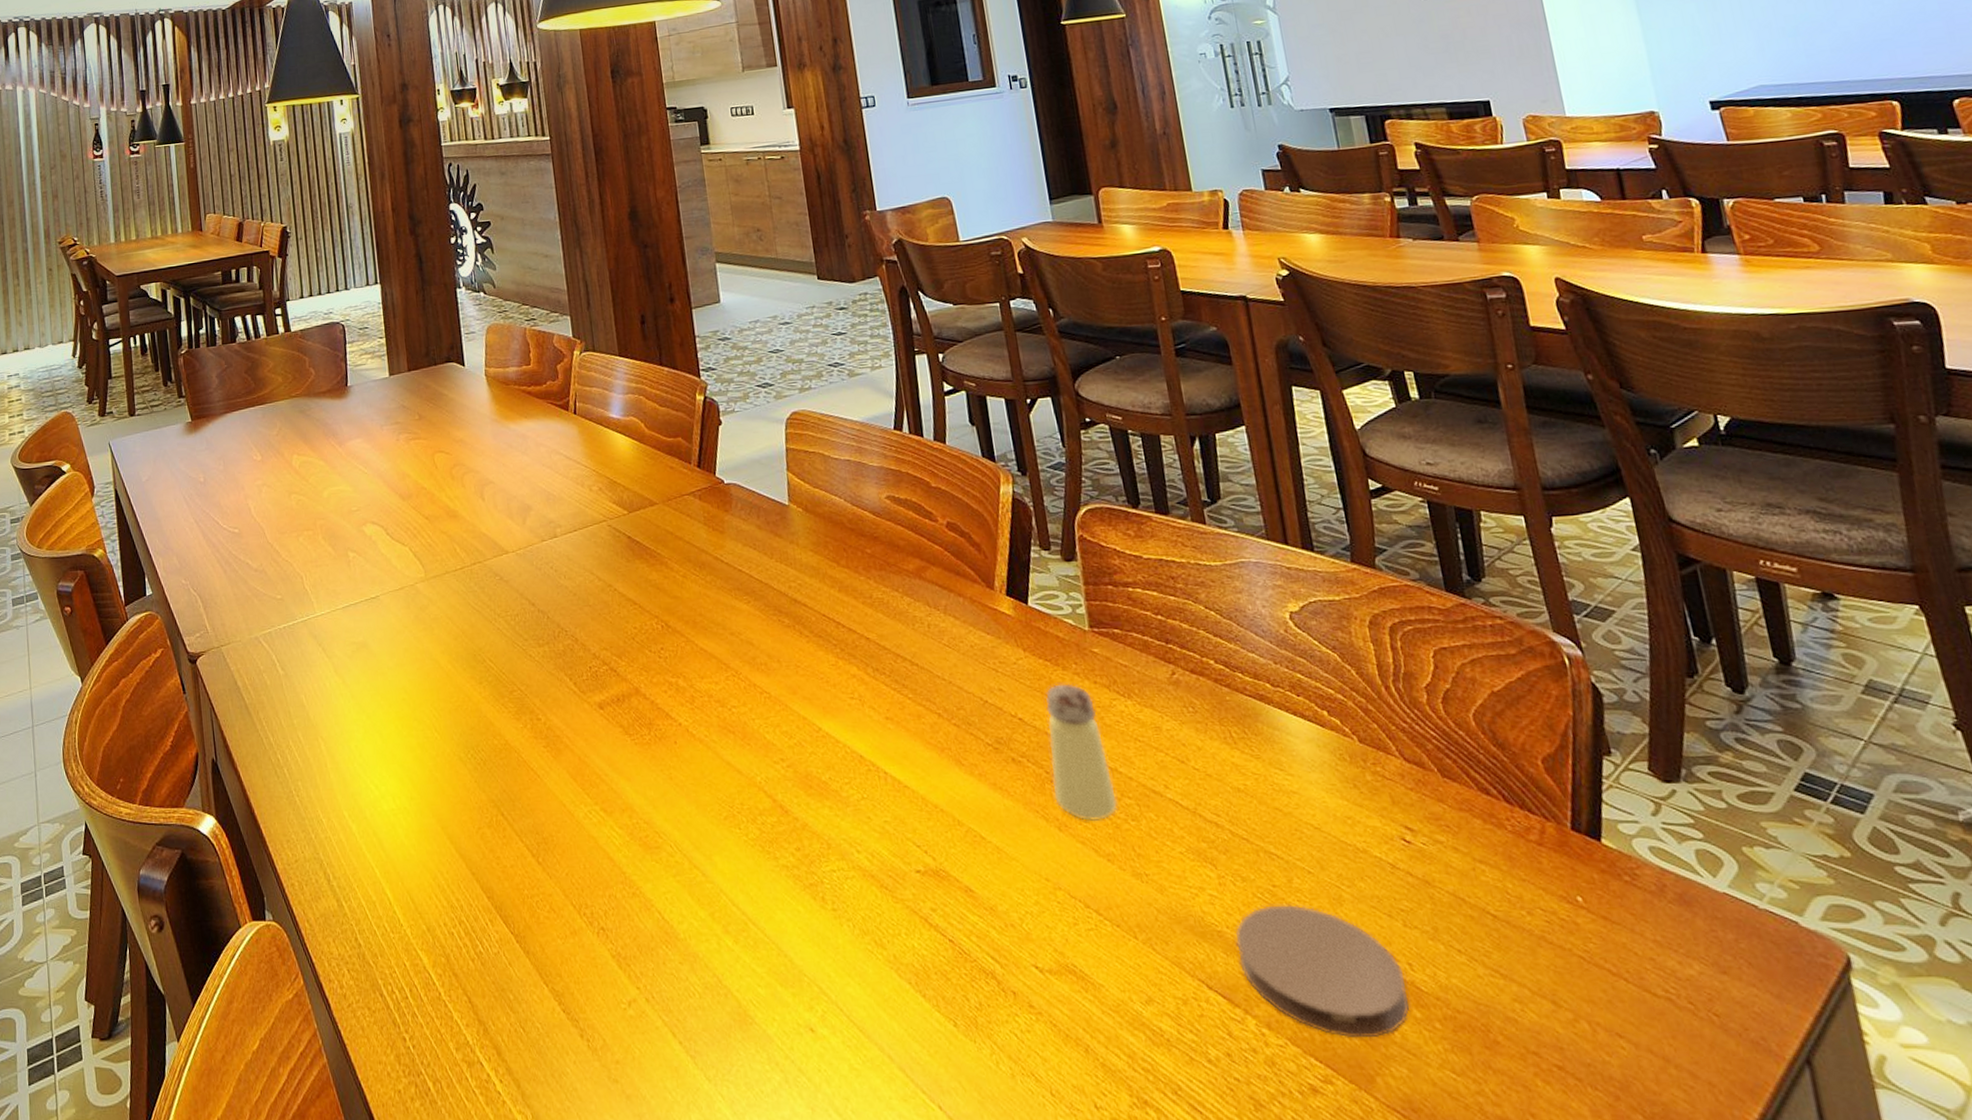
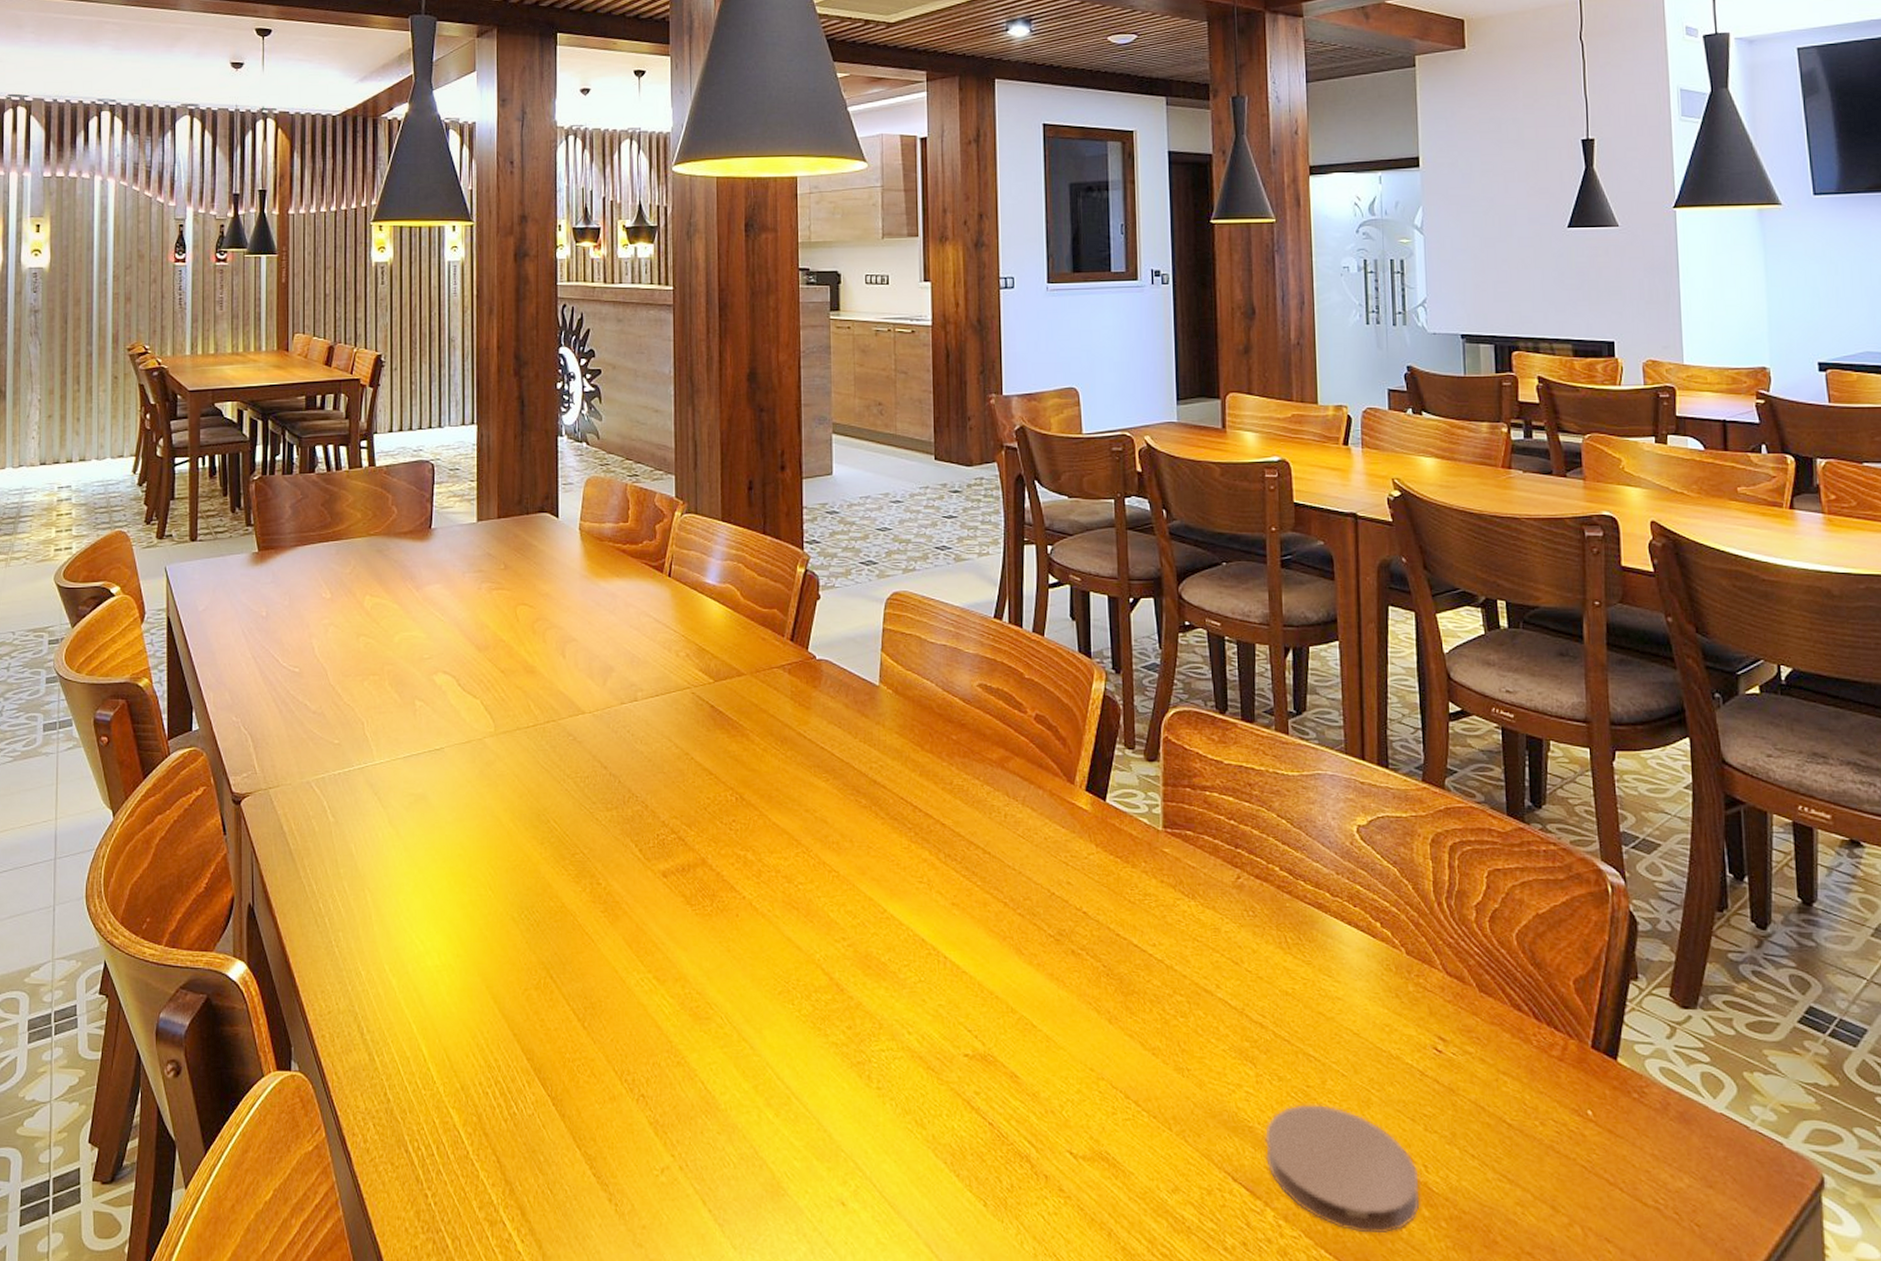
saltshaker: present [1045,683,1118,821] -> none [1108,881,1169,1015]

